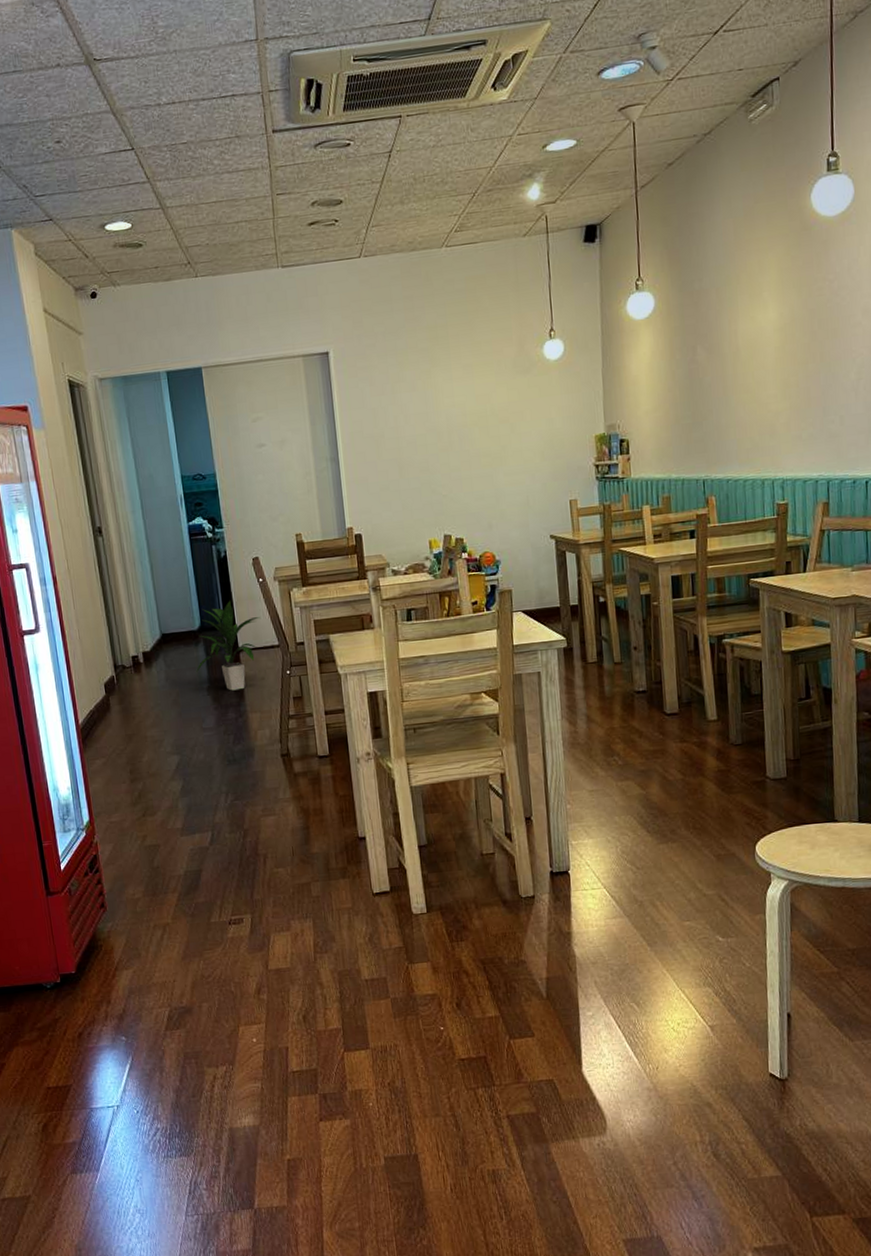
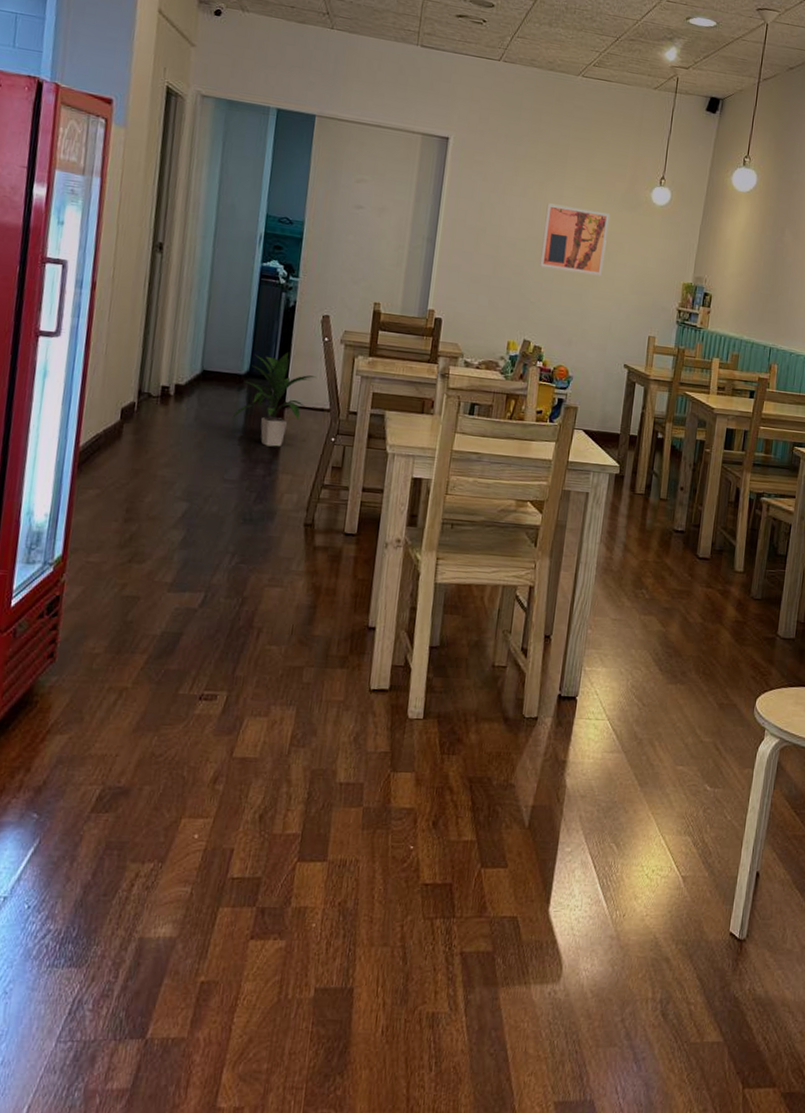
wall art: none [438,383,509,458] -> present [540,203,610,276]

